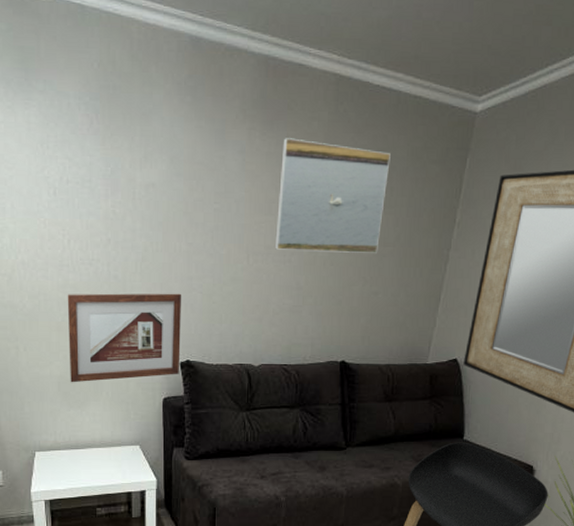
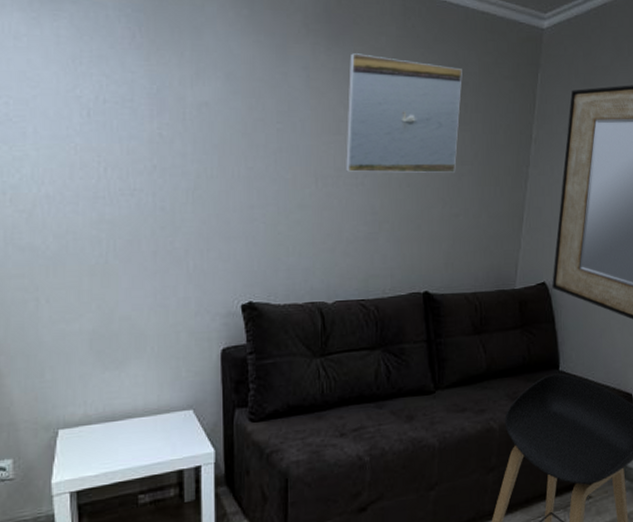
picture frame: present [67,293,182,383] -> none [102,224,242,339]

